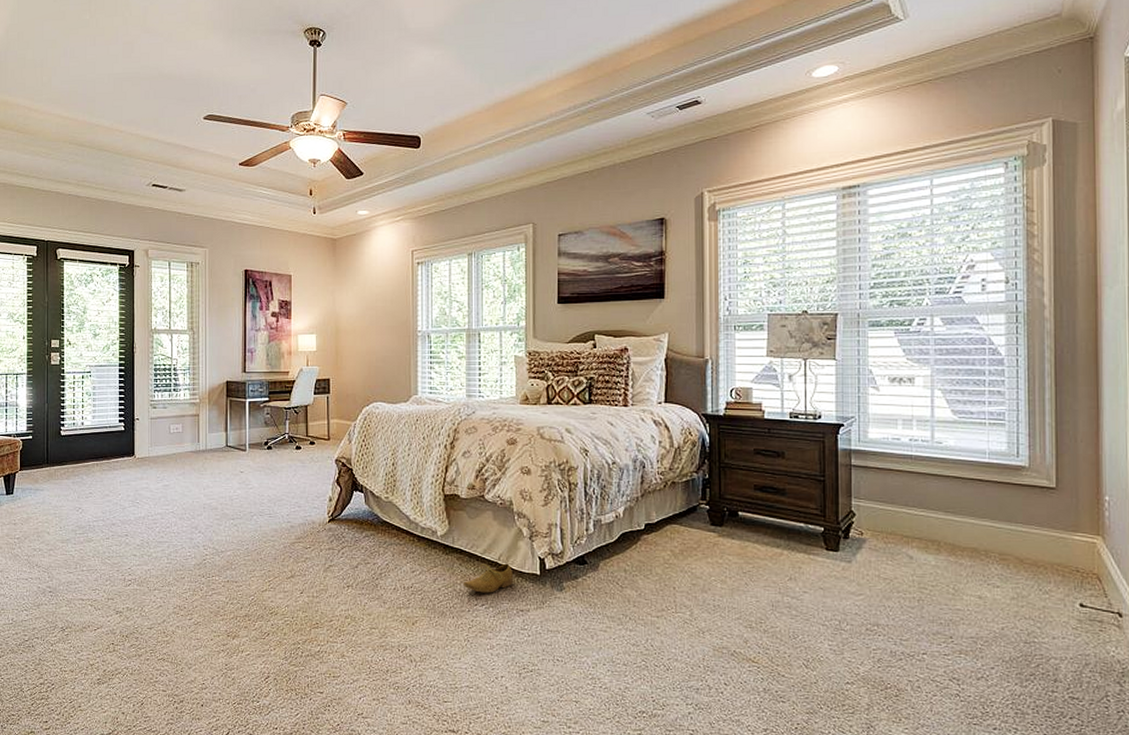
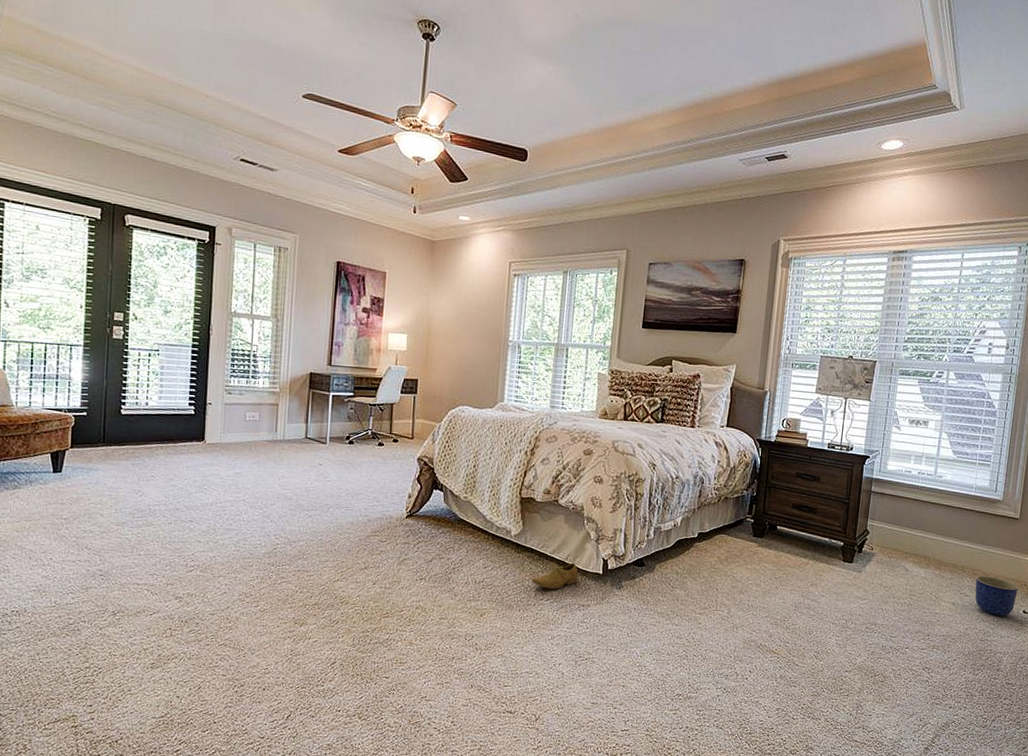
planter: none [1006,561,1068,611] -> present [975,575,1018,616]

